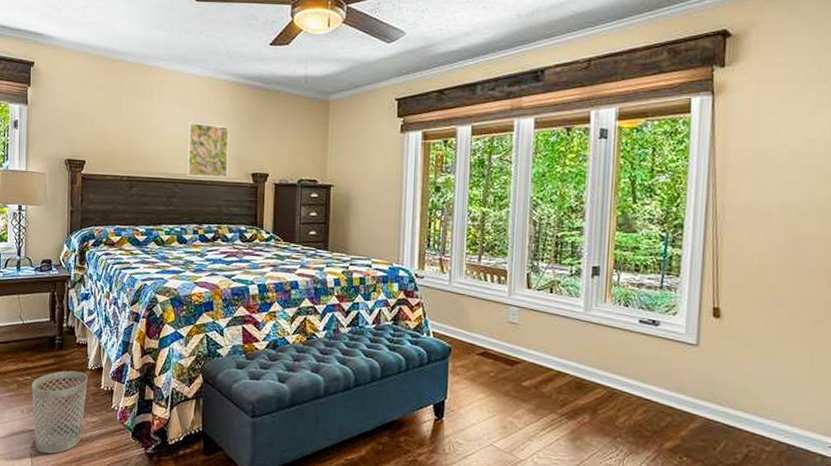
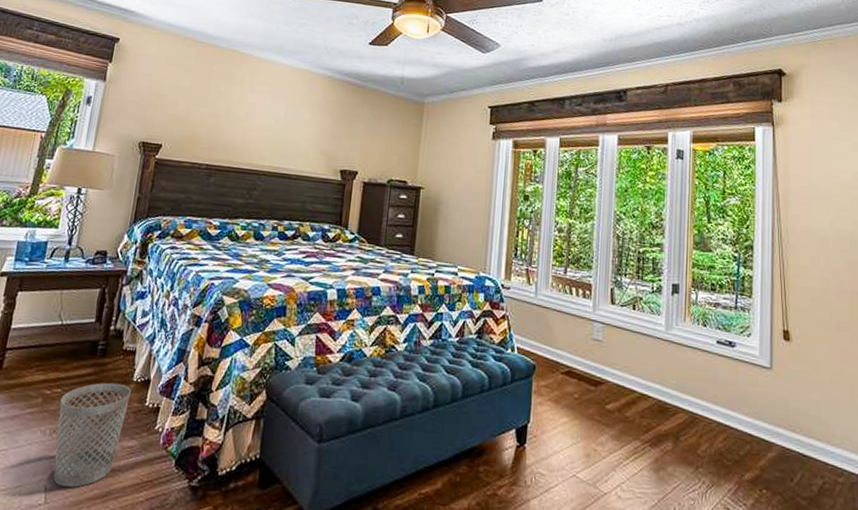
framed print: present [187,122,229,178] -> none [271,113,321,173]

